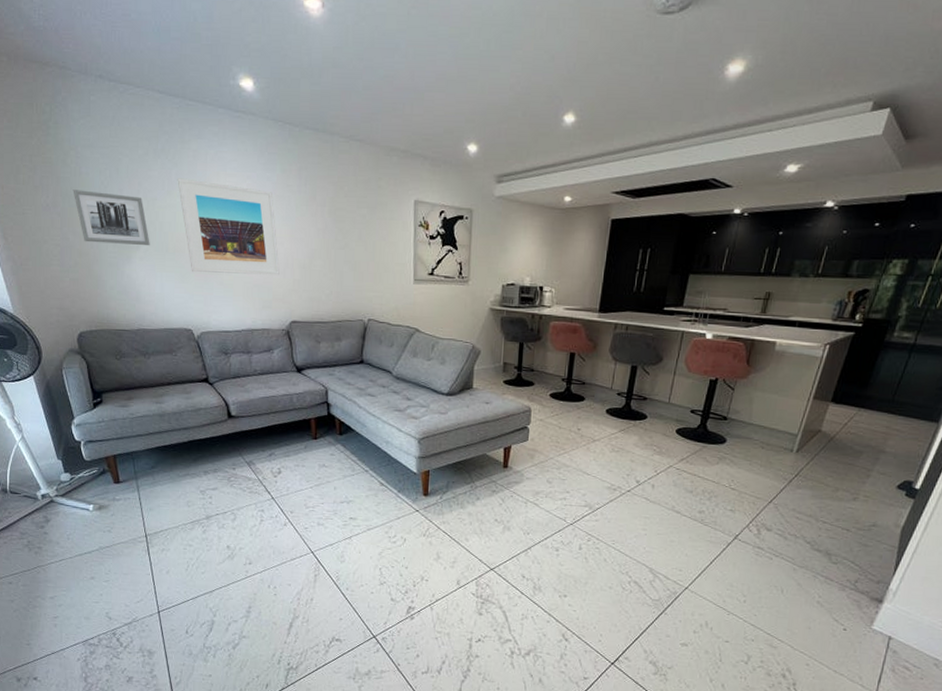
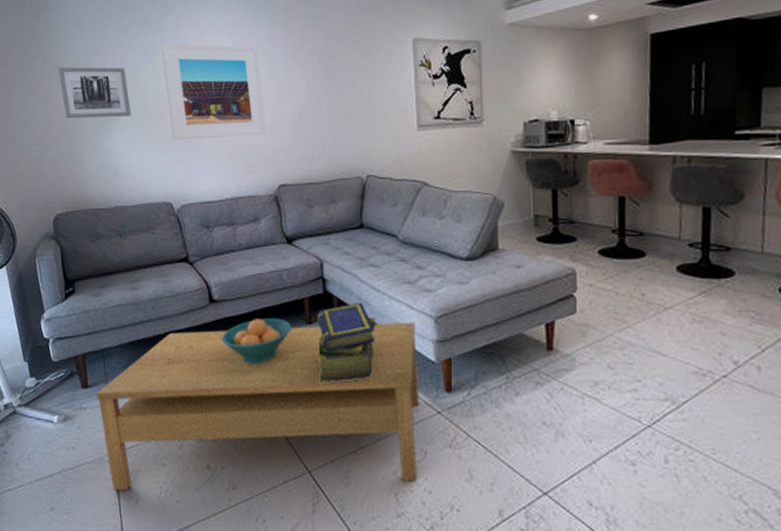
coffee table: none [127,441,403,565] -> present [96,322,420,491]
fruit bowl: none [239,432,300,469] -> present [221,317,292,364]
stack of books: none [320,424,371,486] -> present [316,302,376,384]

